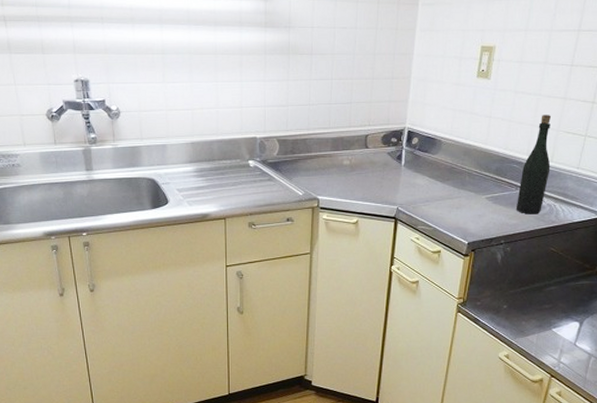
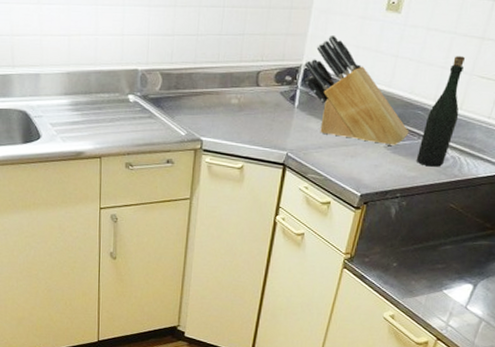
knife block: none [407,100,507,196] -> present [304,34,409,145]

